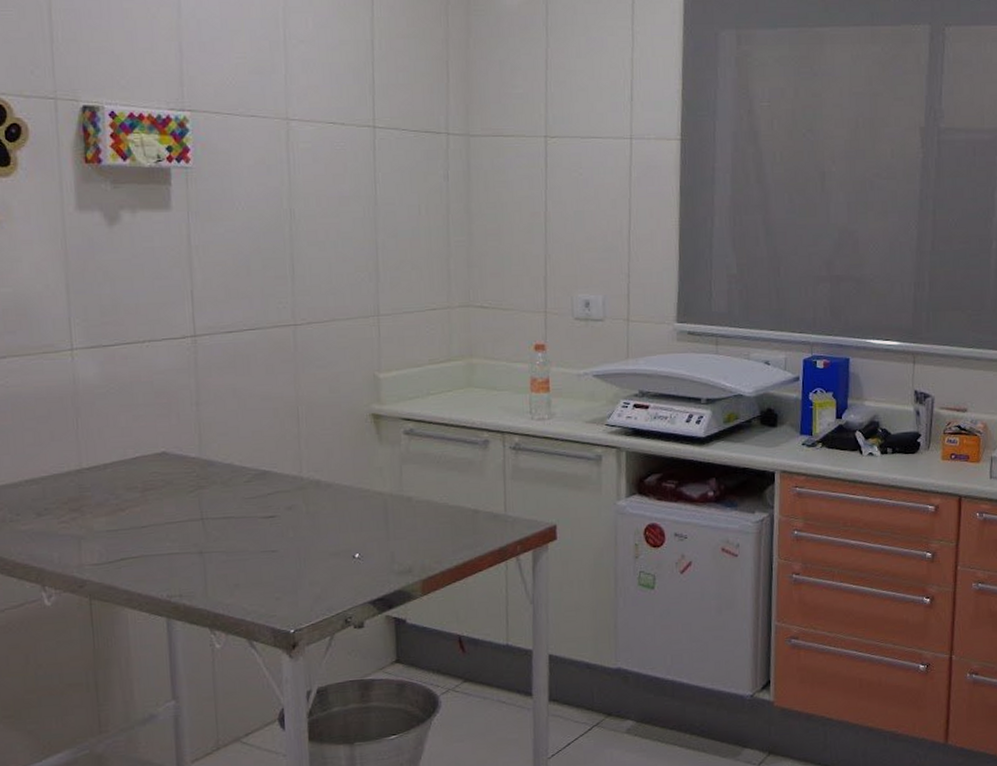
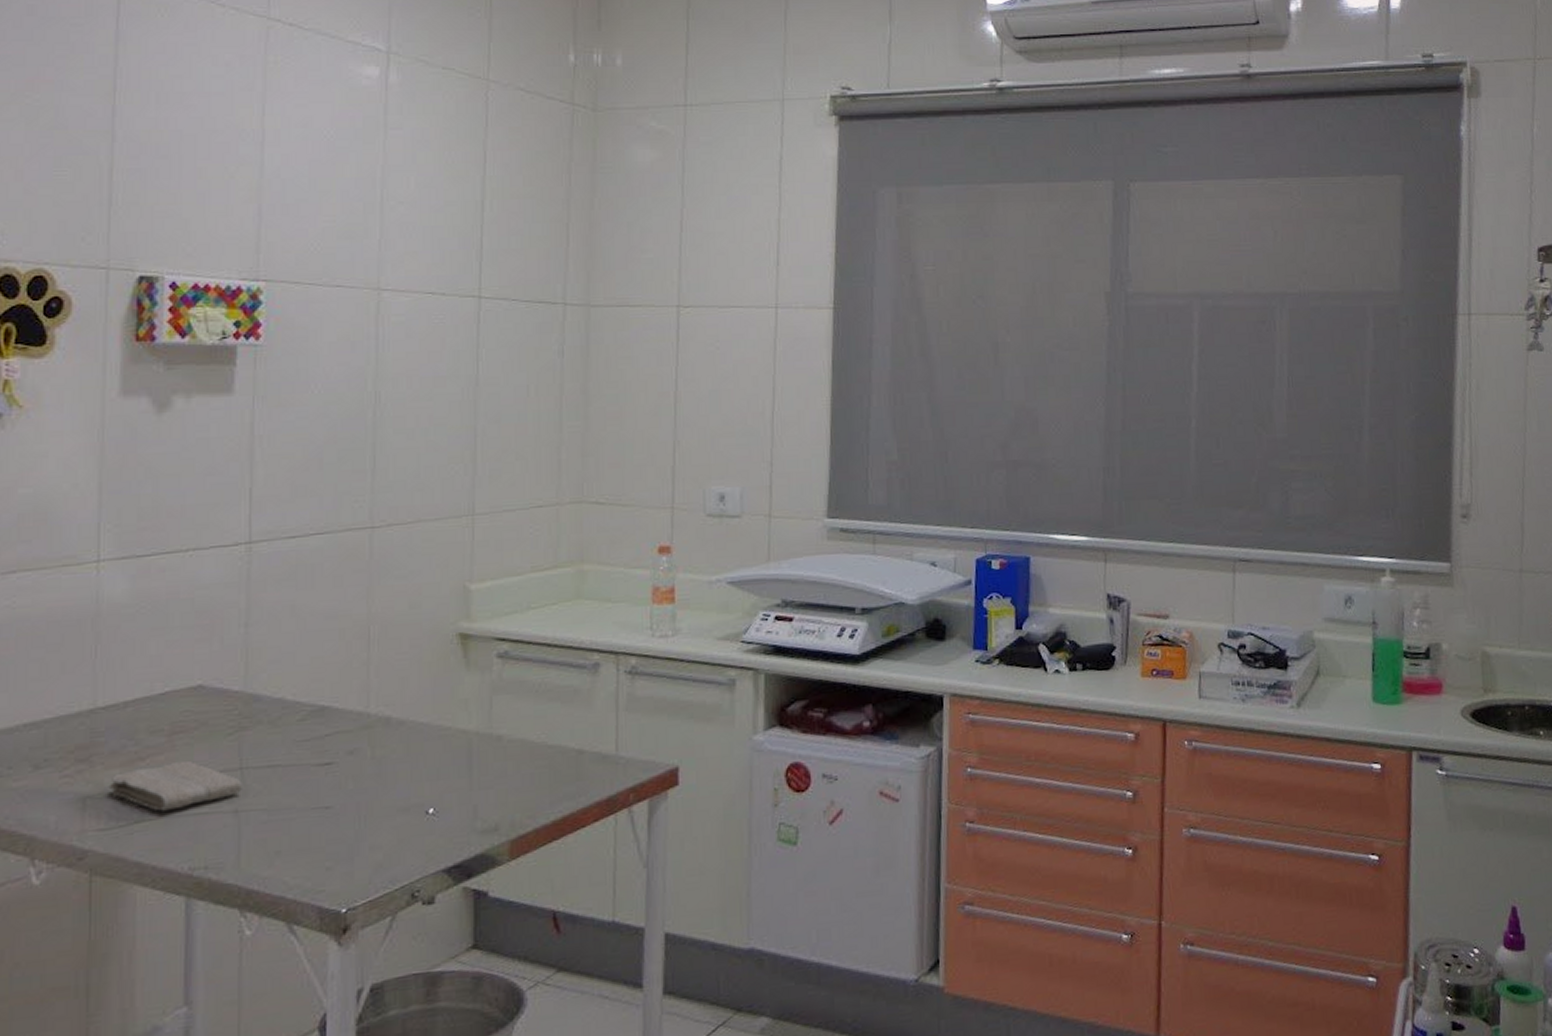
washcloth: none [99,511,205,551] -> present [110,760,243,811]

